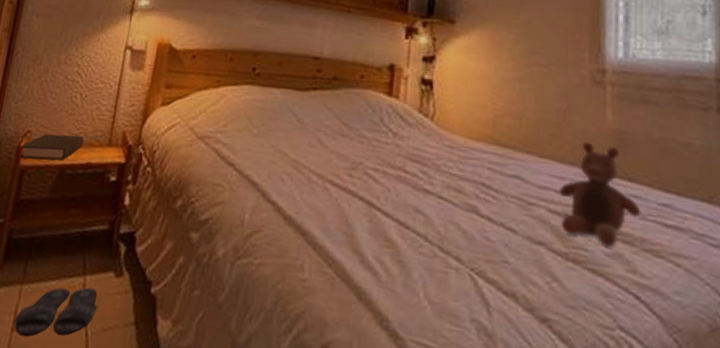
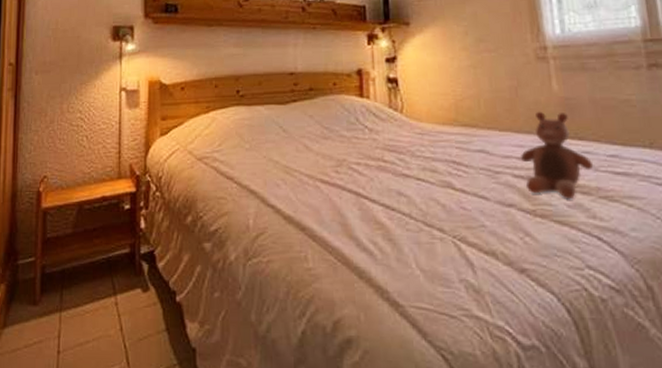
slippers: present [15,287,99,337] -> none [60,306,132,356]
book: present [19,134,84,161] -> none [40,174,96,202]

